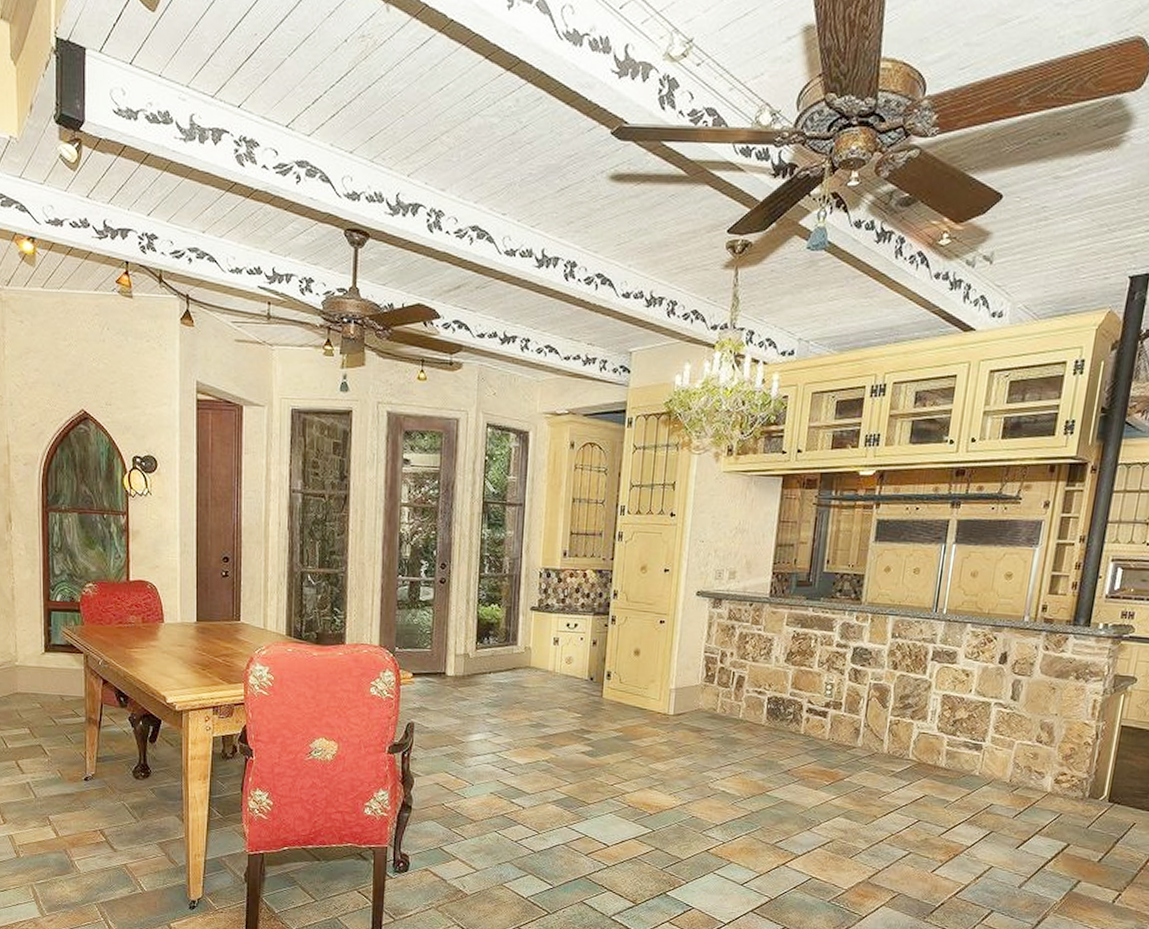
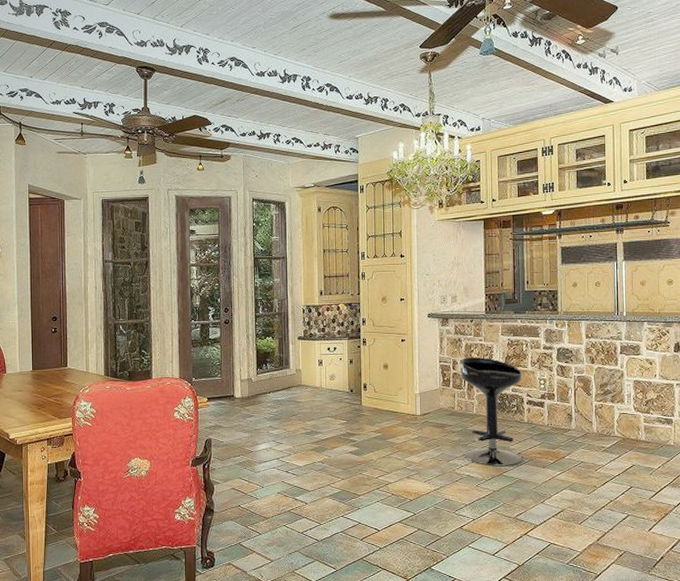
bar stool: none [722,649,806,784] -> present [460,357,523,467]

